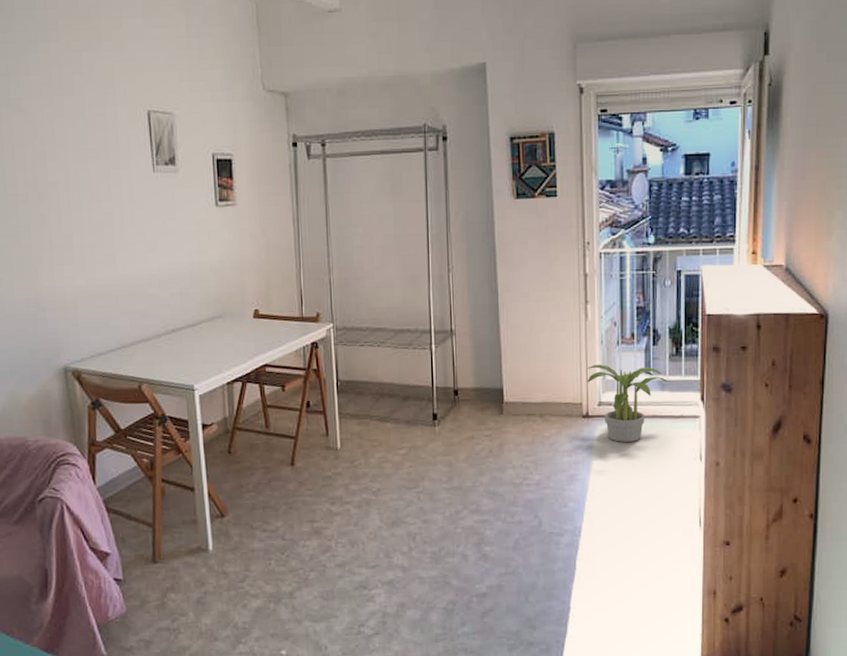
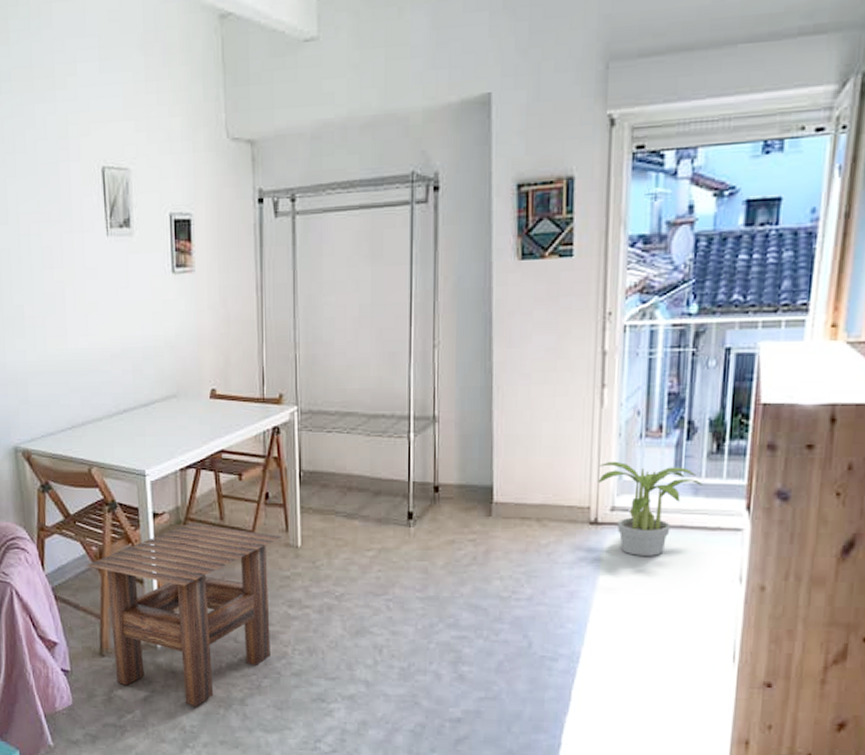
side table: none [137,432,324,603] -> present [85,523,283,706]

